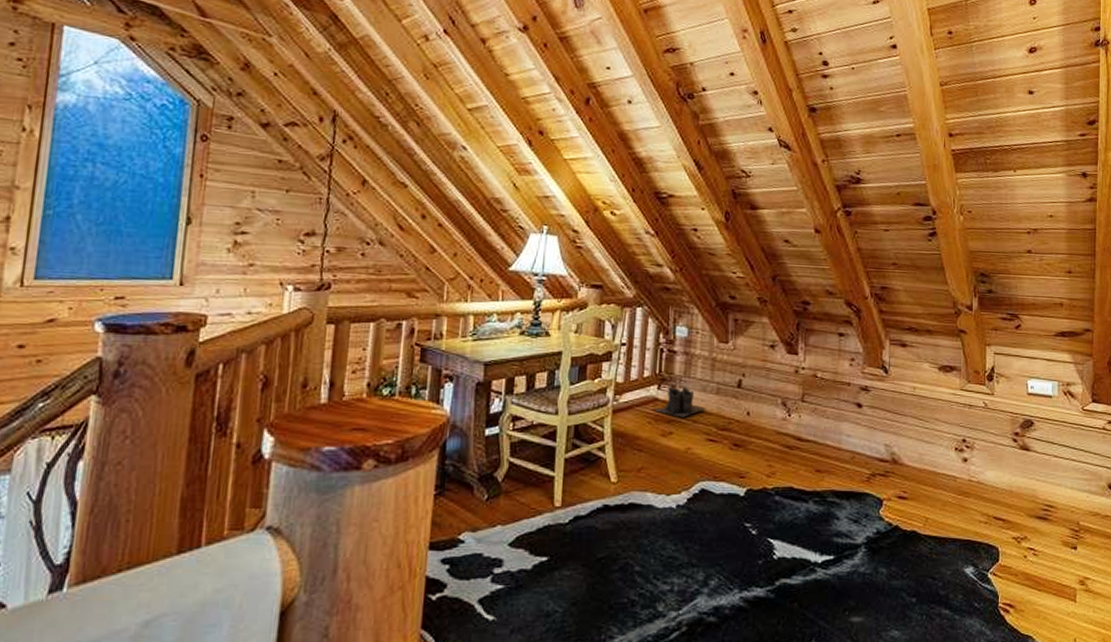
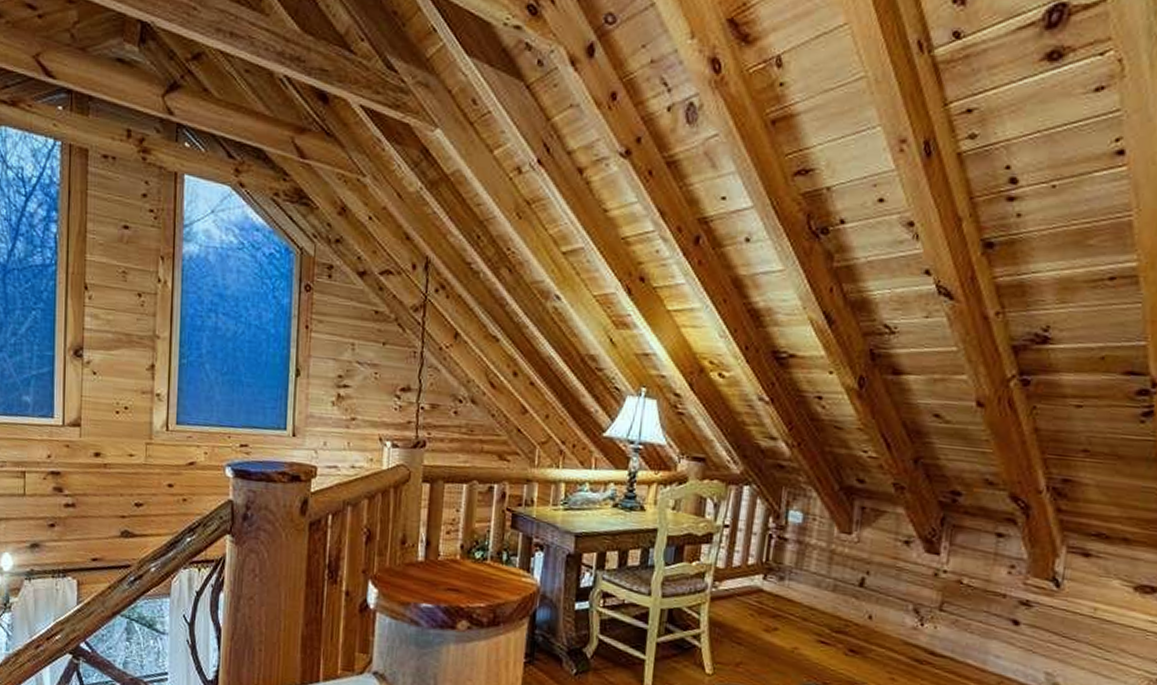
boots: present [653,386,707,418] -> none [757,578,821,614]

